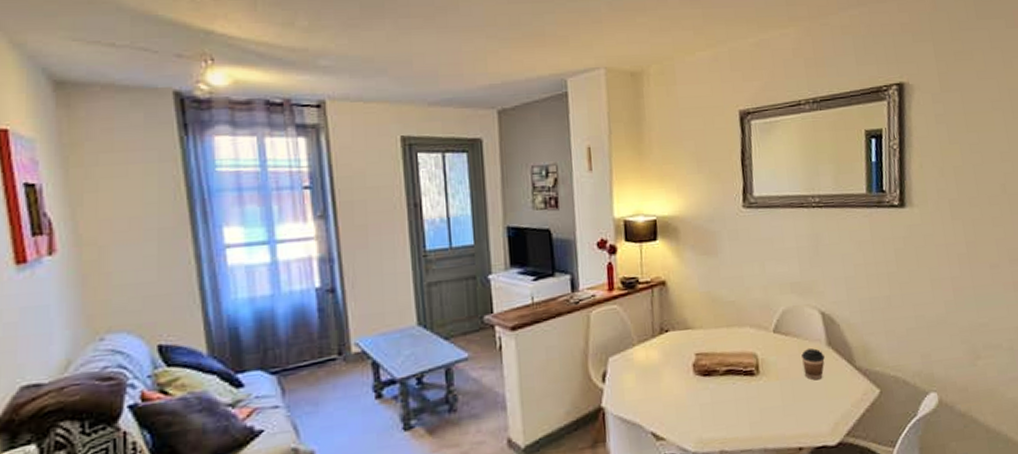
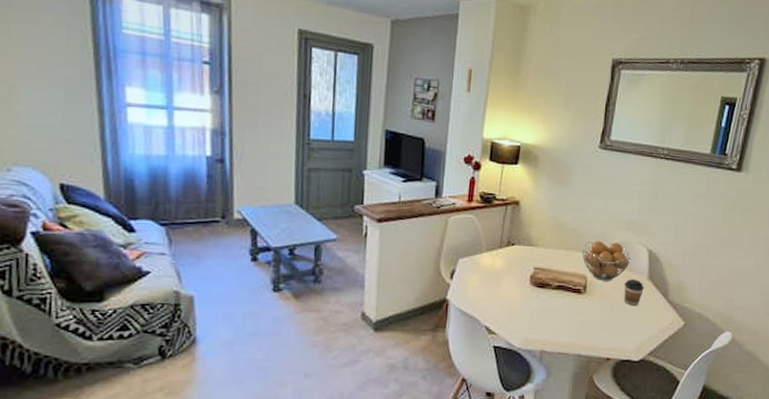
fruit basket: none [745,309,804,357] -> present [581,241,631,281]

